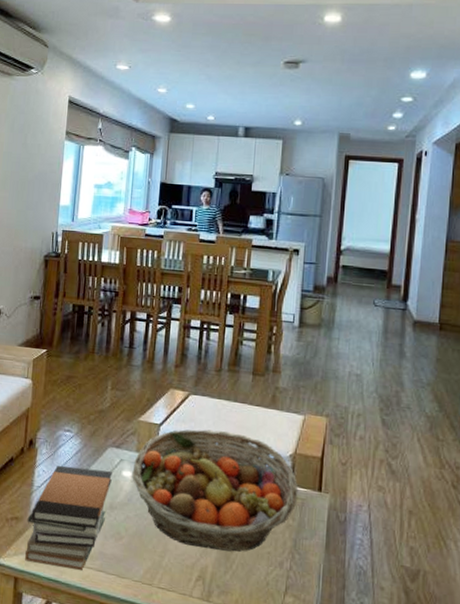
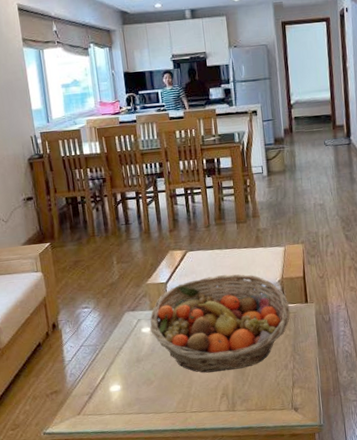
book stack: present [25,465,112,570] -> none [65,332,135,424]

